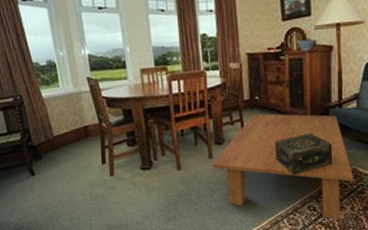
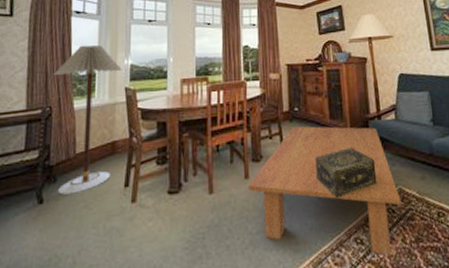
floor lamp: none [14,34,88,169] -> present [53,44,122,195]

